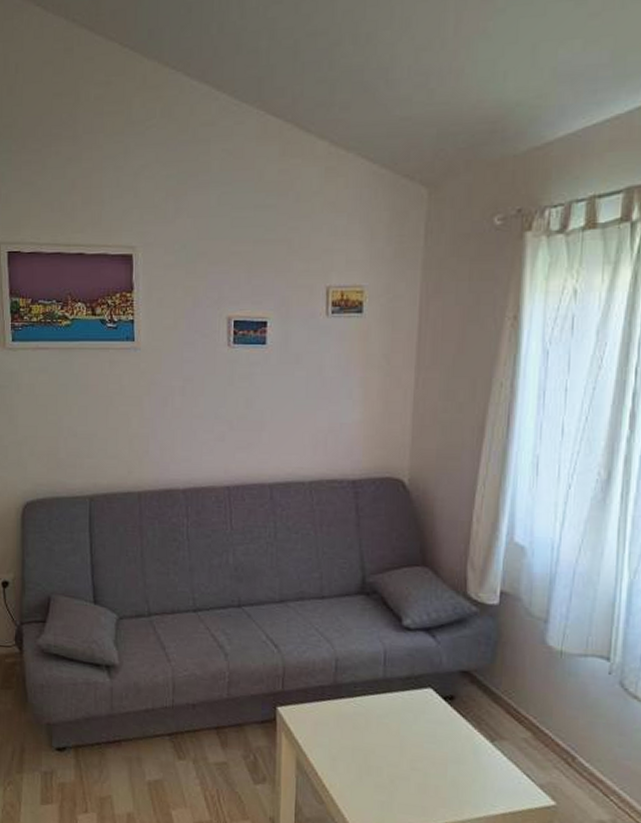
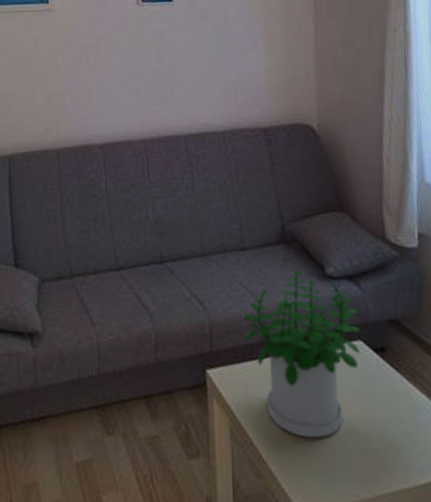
potted plant: none [316,620,431,773] -> present [243,270,360,439]

